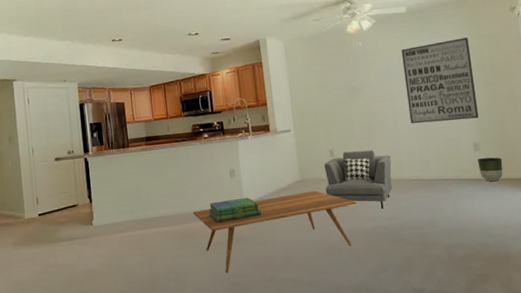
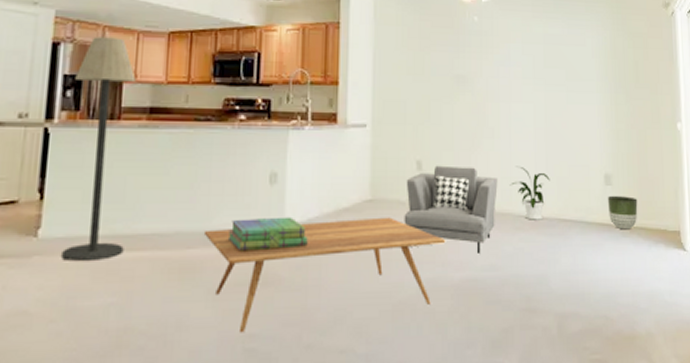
floor lamp: none [97,95,145,238] -> present [62,37,136,262]
house plant: none [400,145,431,182] -> present [509,166,550,220]
wall art: present [401,37,479,124] -> none [527,32,614,141]

